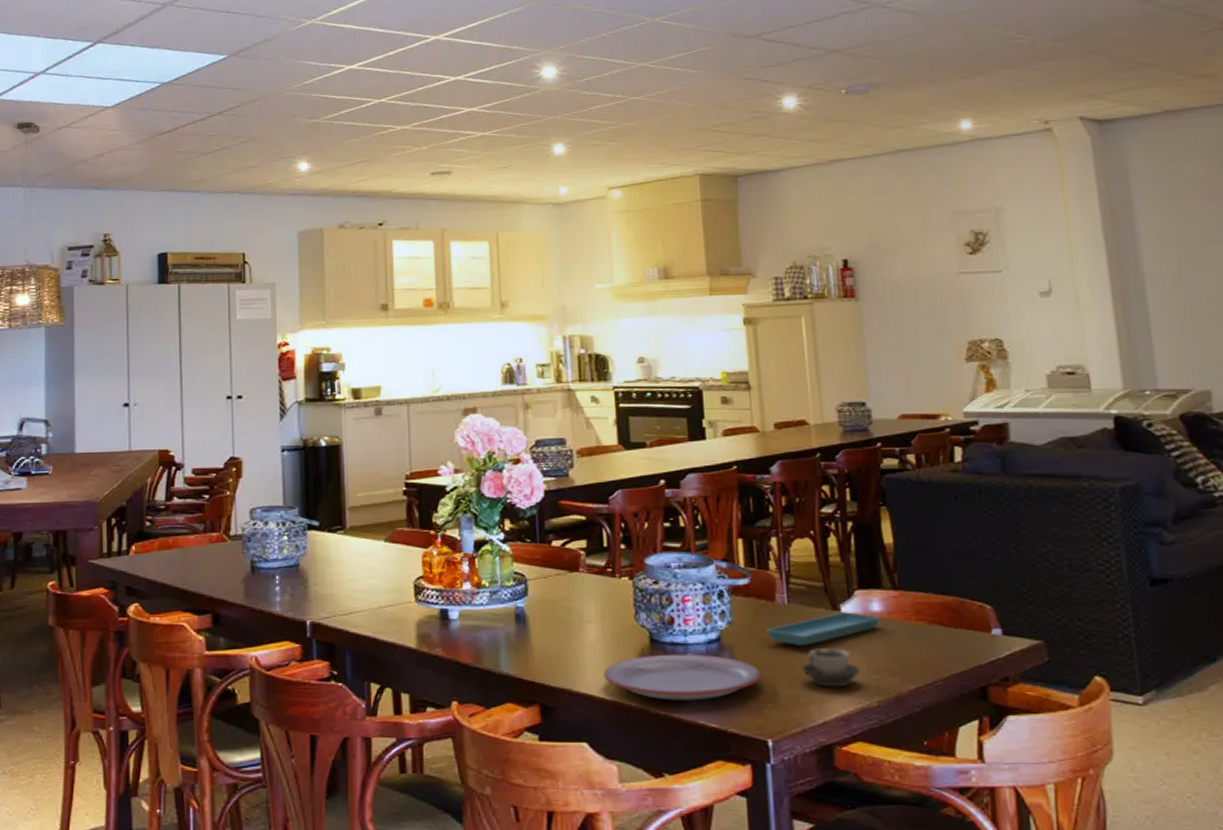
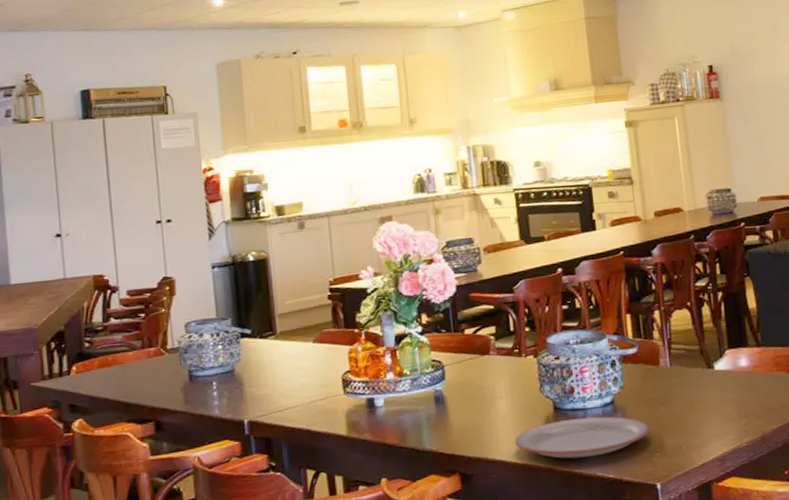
saucer: present [766,612,880,645] -> none [652,369,747,401]
cup: present [801,647,860,688] -> none [683,400,732,435]

